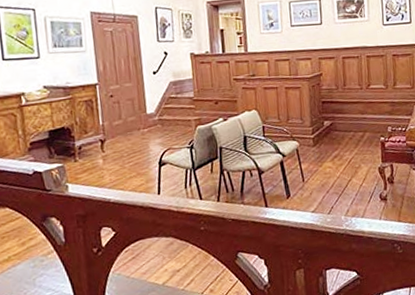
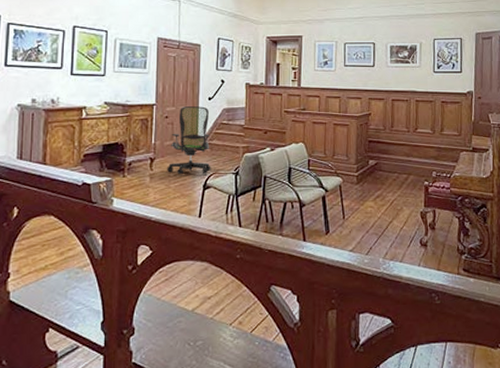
office chair: none [118,81,165,154] -> present [167,106,211,175]

